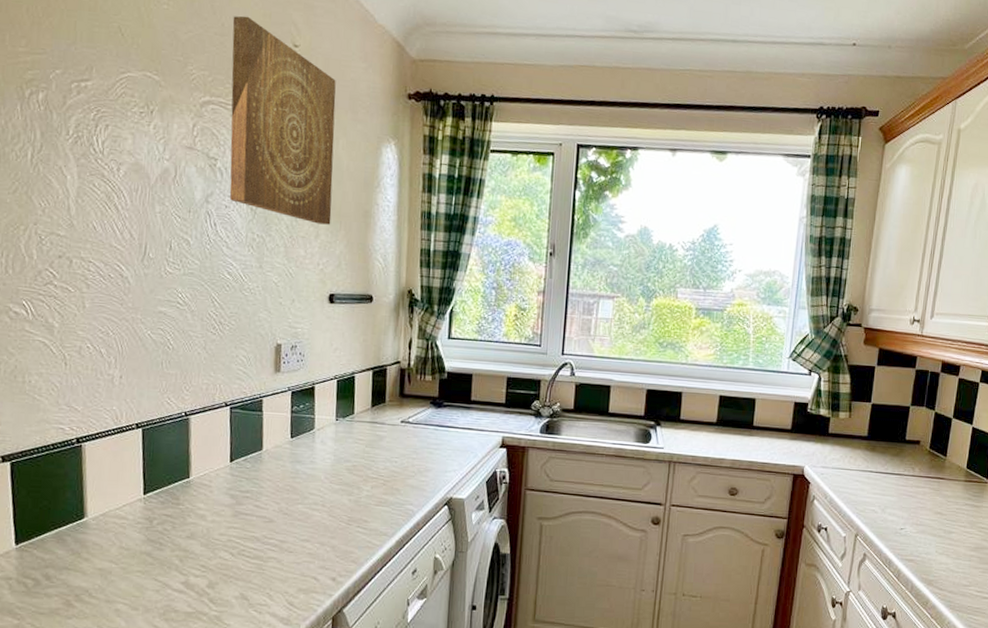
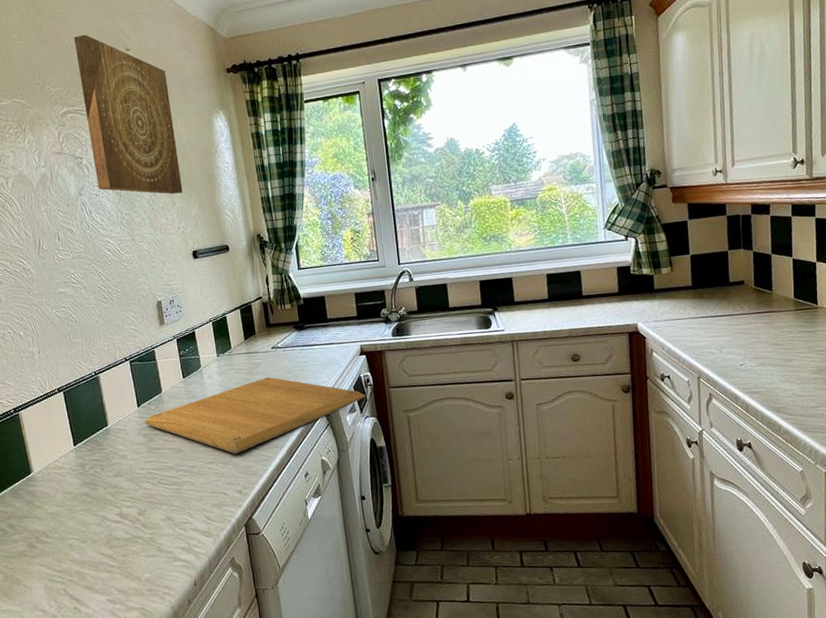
chopping board: none [234,453,499,535] -> present [144,376,367,454]

